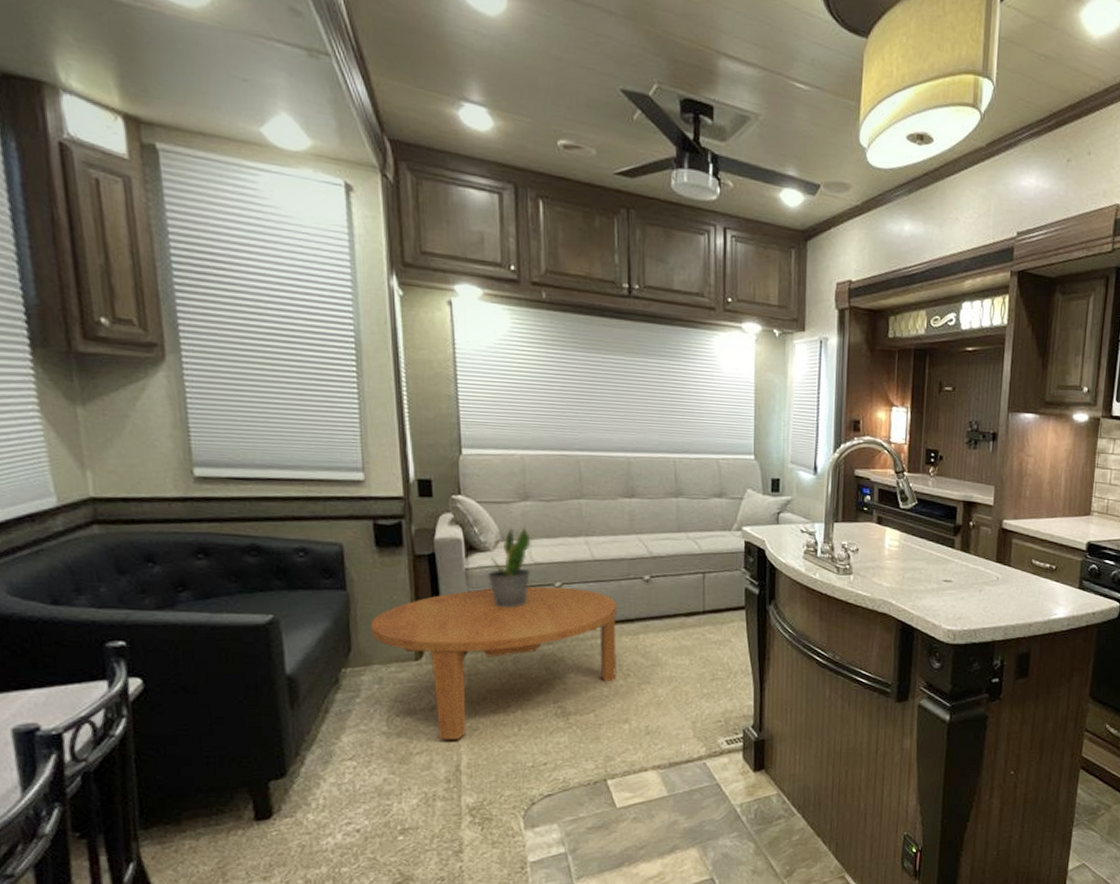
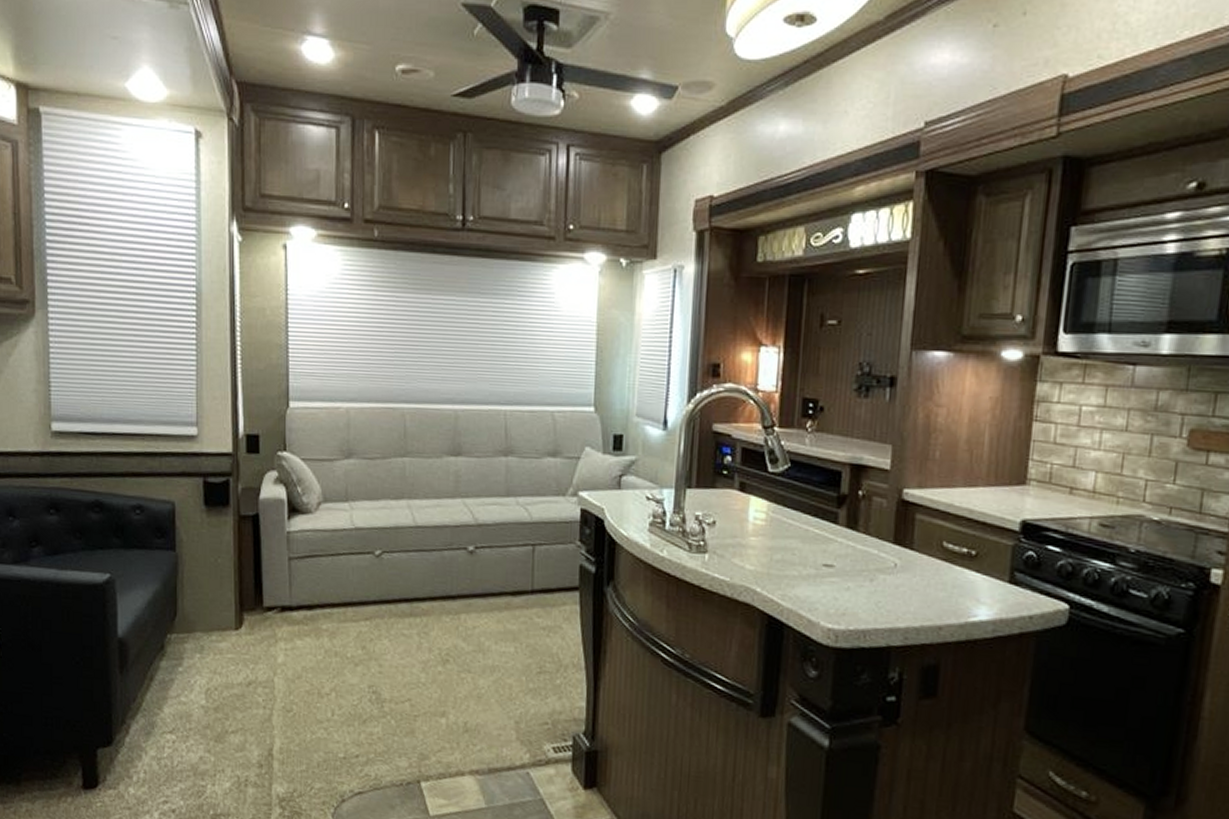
coffee table: present [370,586,618,740] -> none [195,554,439,721]
potted plant: present [487,527,531,608] -> none [308,487,353,577]

